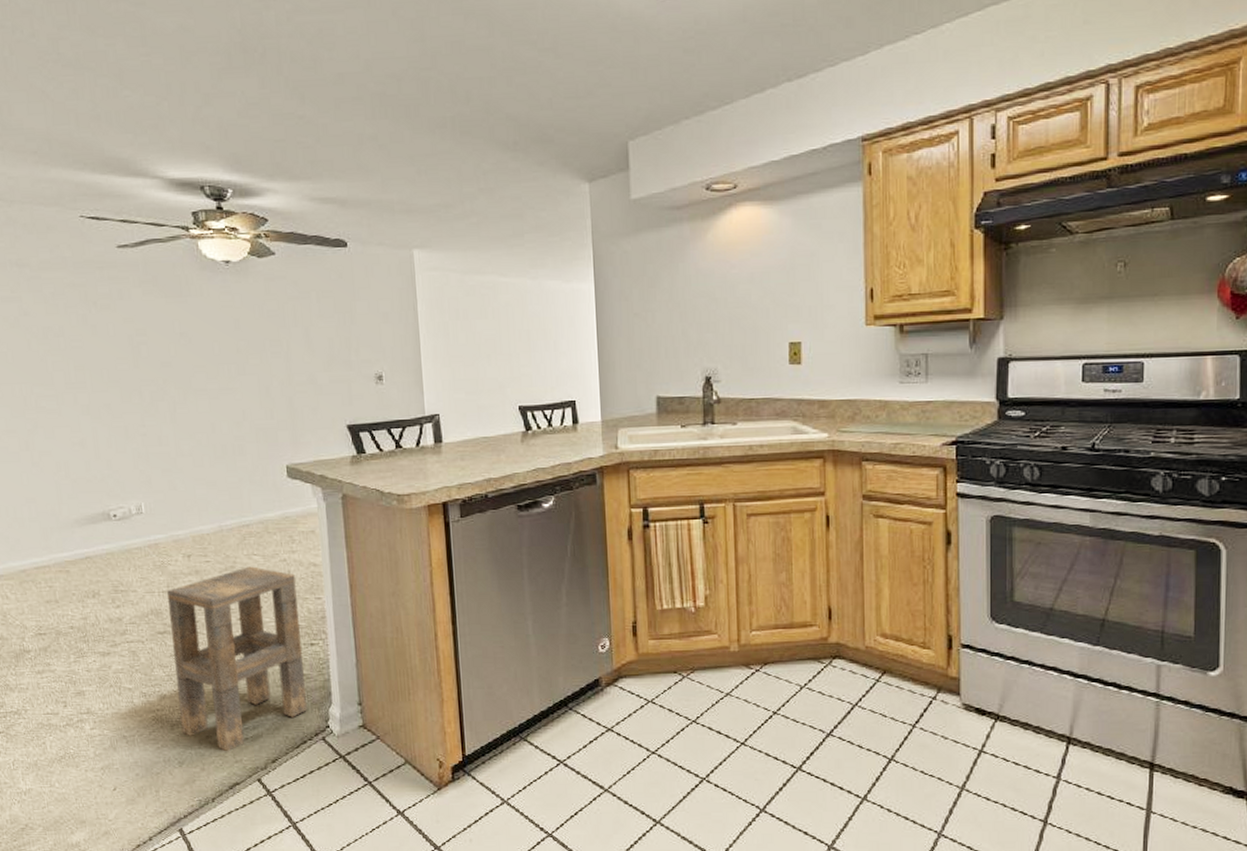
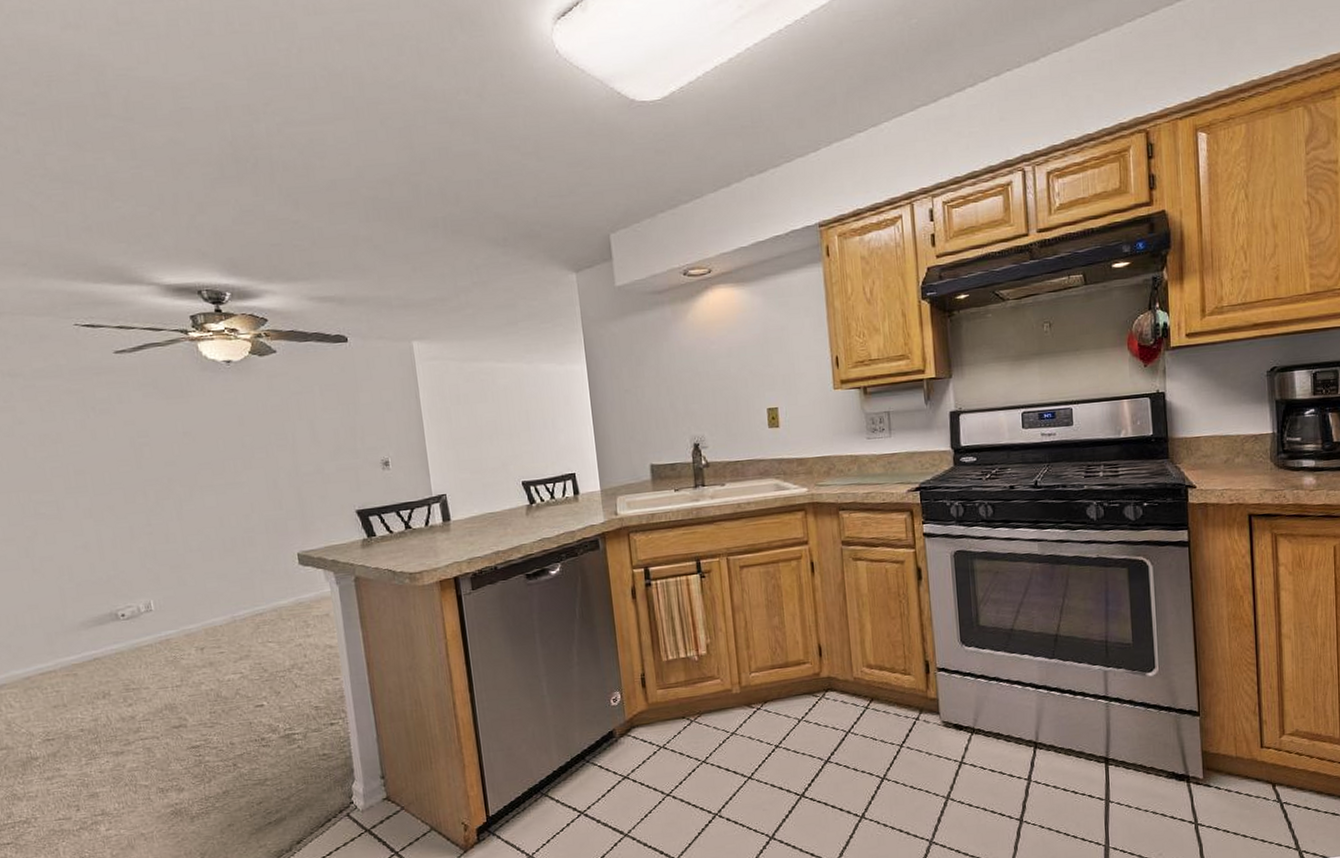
side table: present [167,566,307,751] -> none [181,653,330,837]

